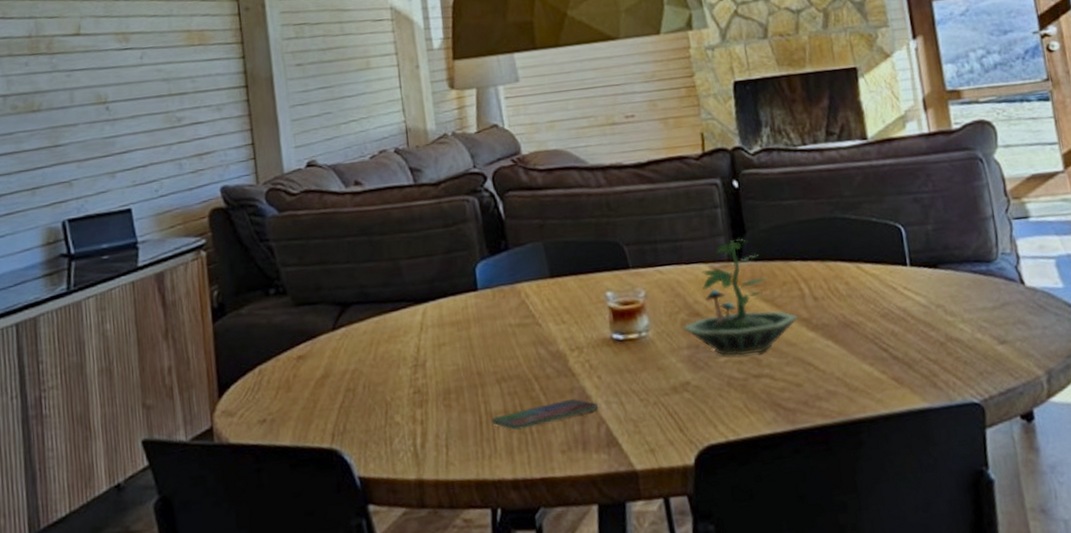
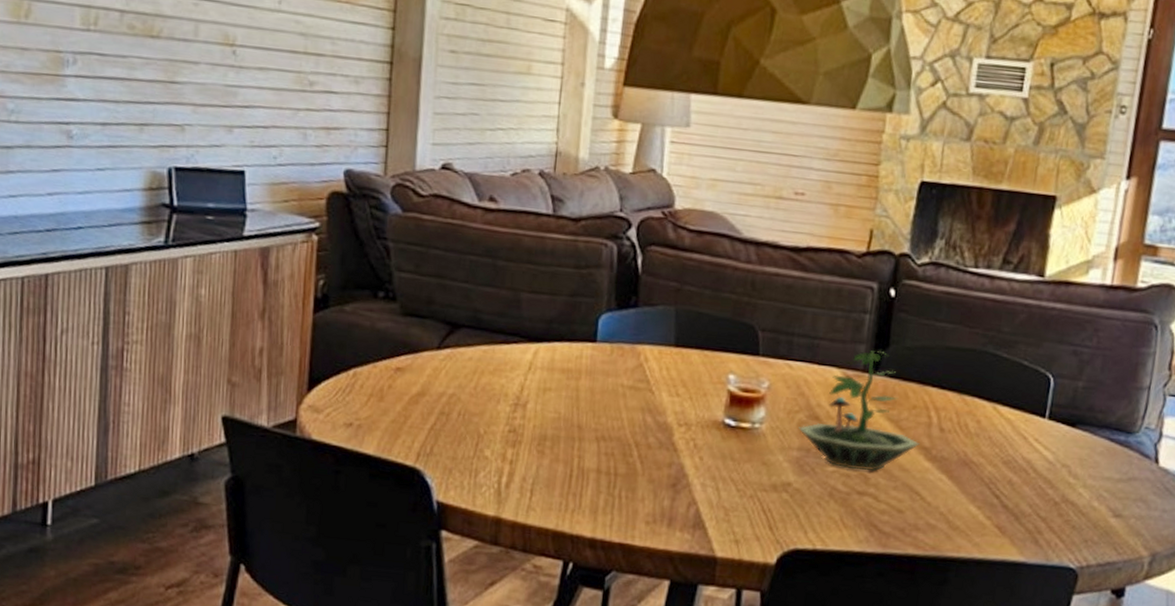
smartphone: present [492,399,599,430] -> none [582,472,694,492]

